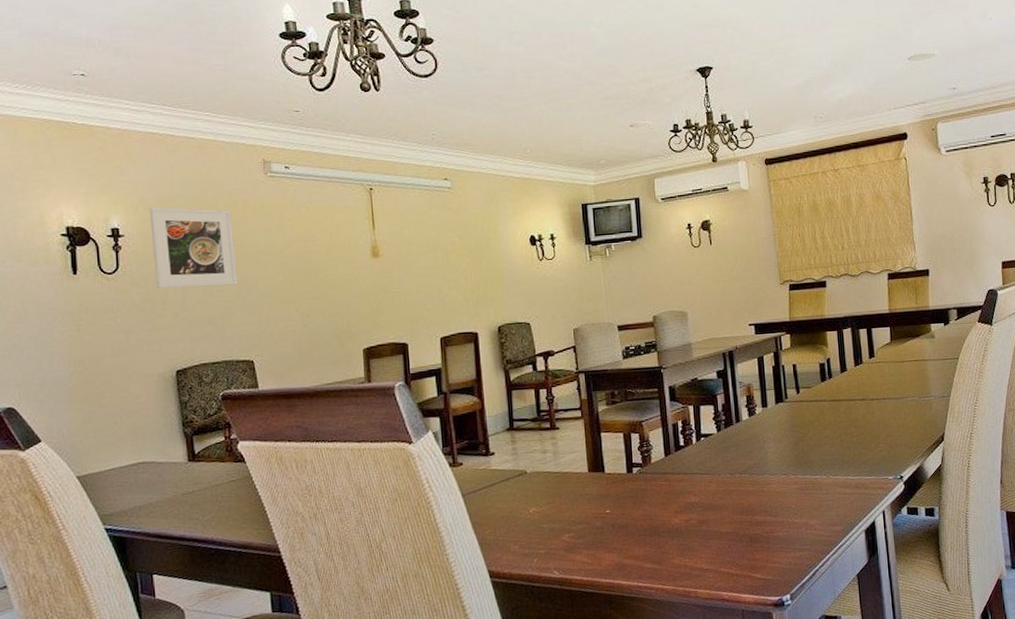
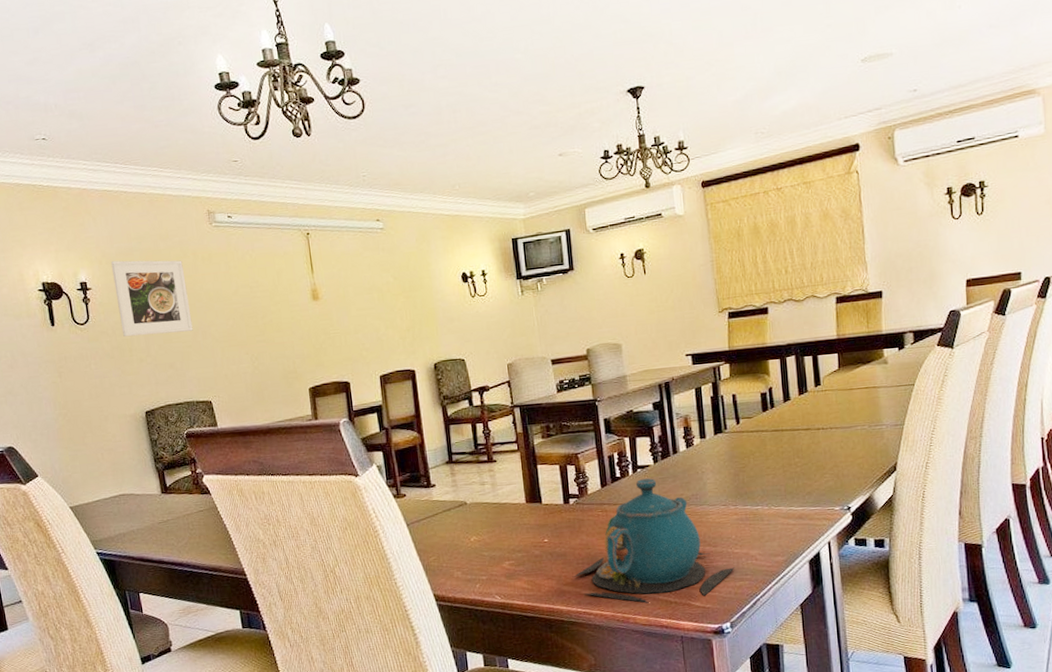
teapot: none [634,447,795,576] -> present [572,478,735,604]

